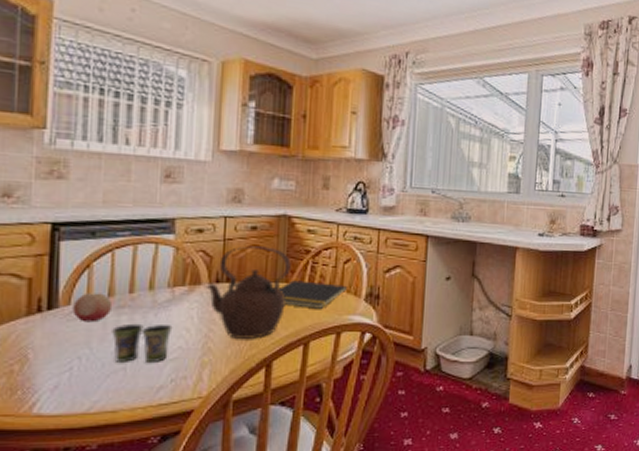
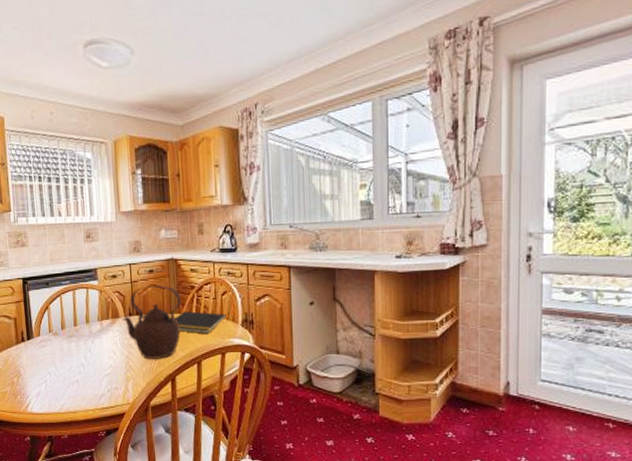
fruit: present [72,293,113,323] -> none [41,327,65,348]
cup: present [112,323,173,362] -> none [67,348,105,377]

